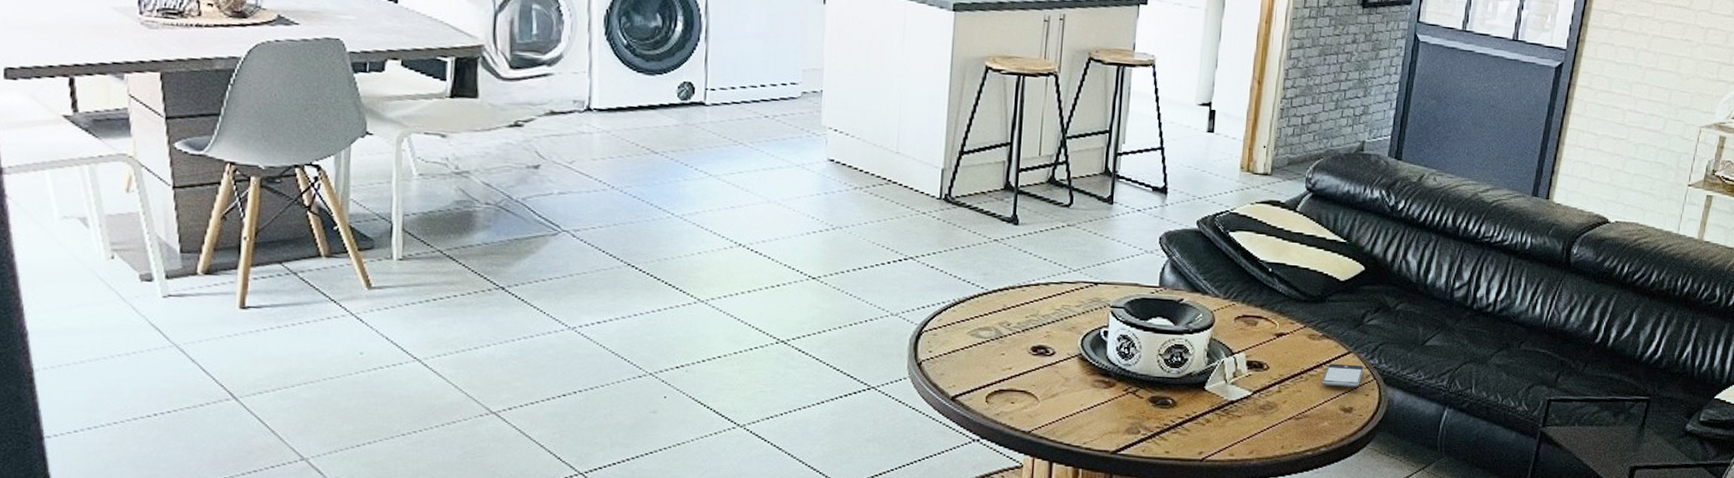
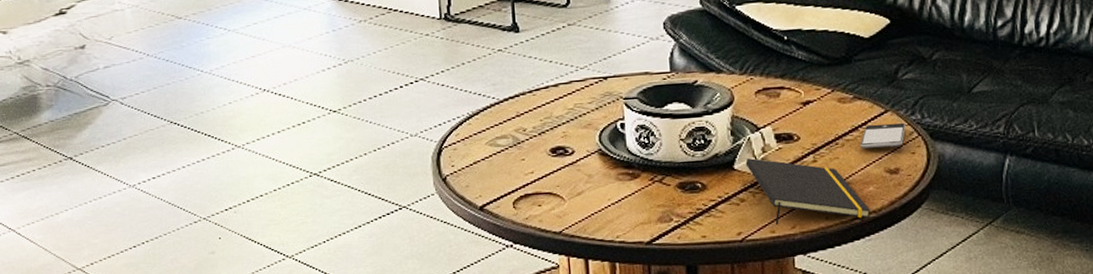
notepad: none [1216,381,1323,451] -> present [745,158,871,225]

